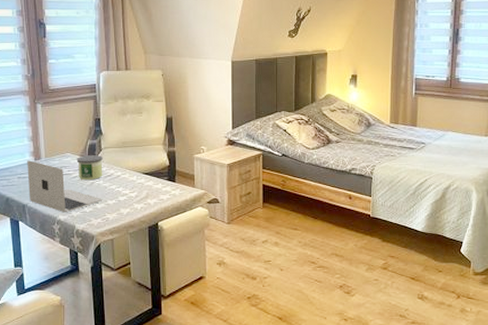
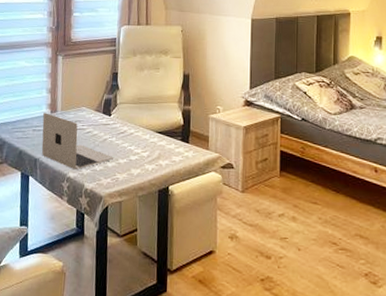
candle: present [76,155,103,181] -> none [91,110,118,137]

